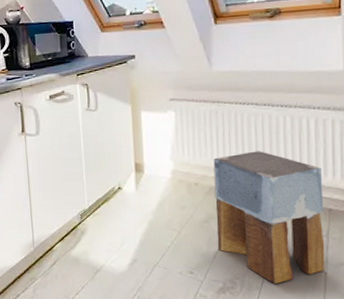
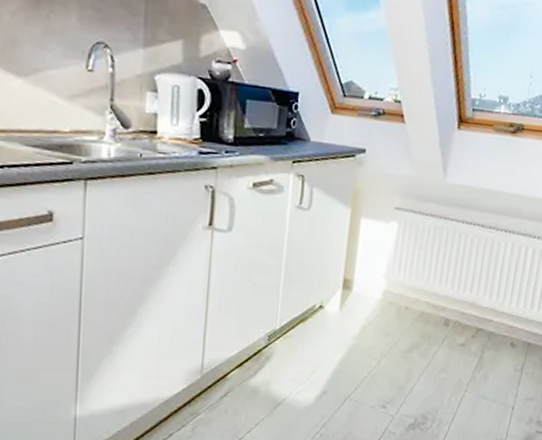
stool: present [213,151,325,284] -> none [416,276,529,419]

